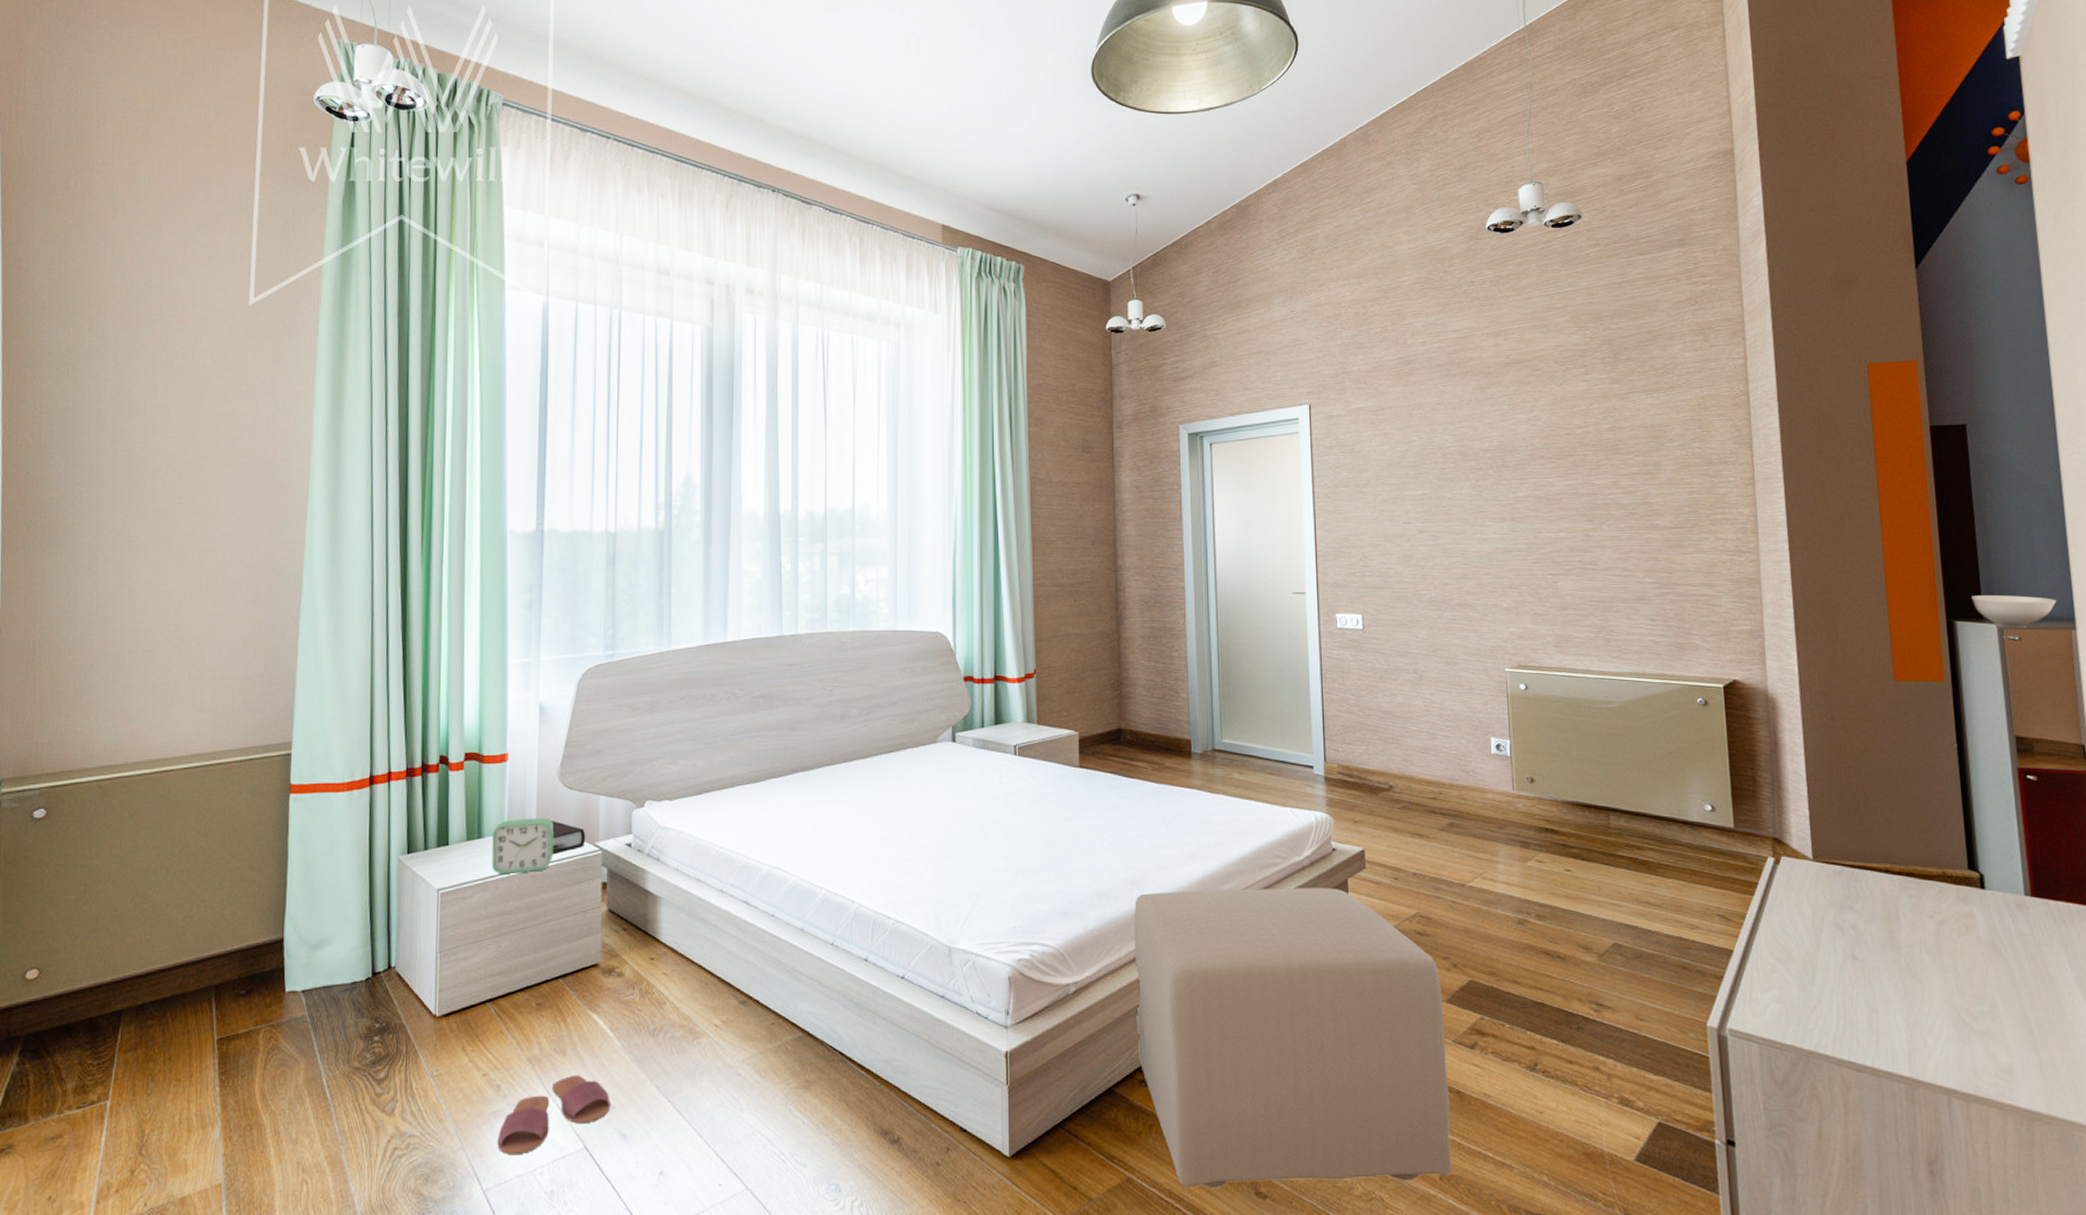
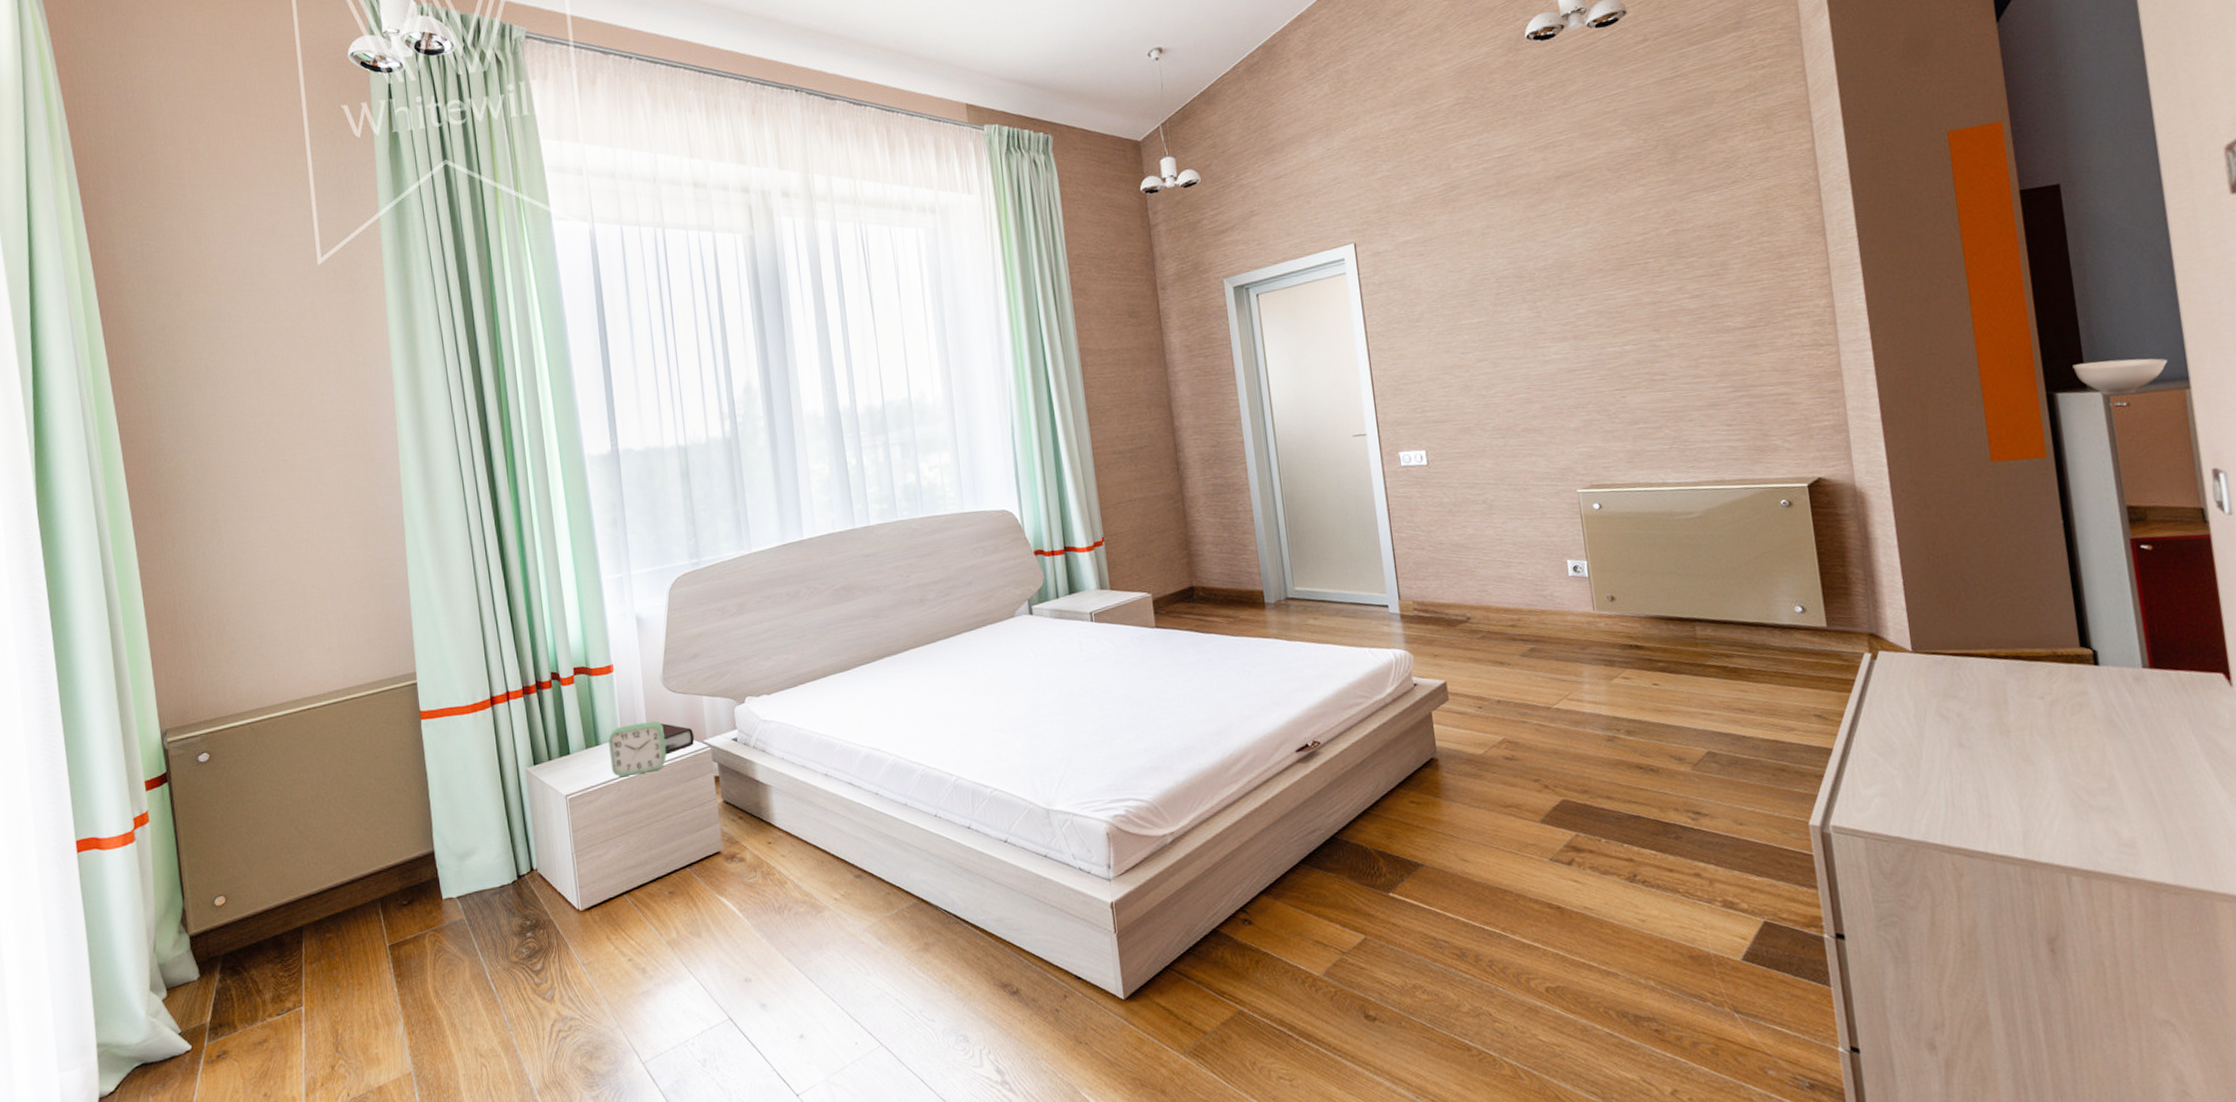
slippers: present [497,1074,610,1154] -> none [649,953,748,1029]
ottoman: present [1134,888,1452,1189] -> none [1222,722,1557,1016]

